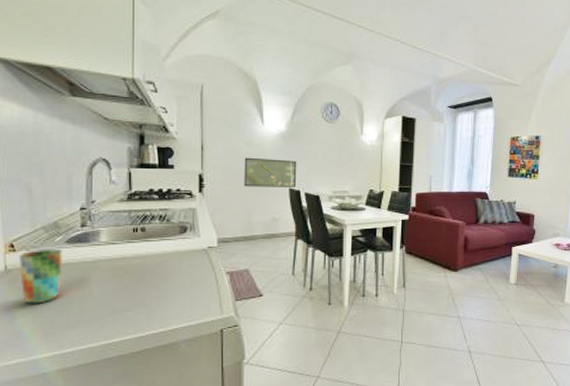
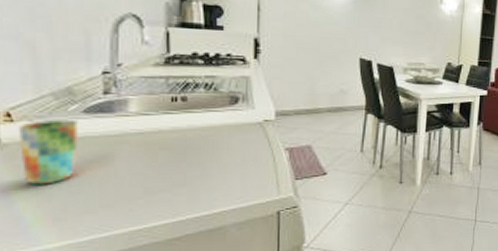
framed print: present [244,157,297,187] -> none [308,21,369,57]

